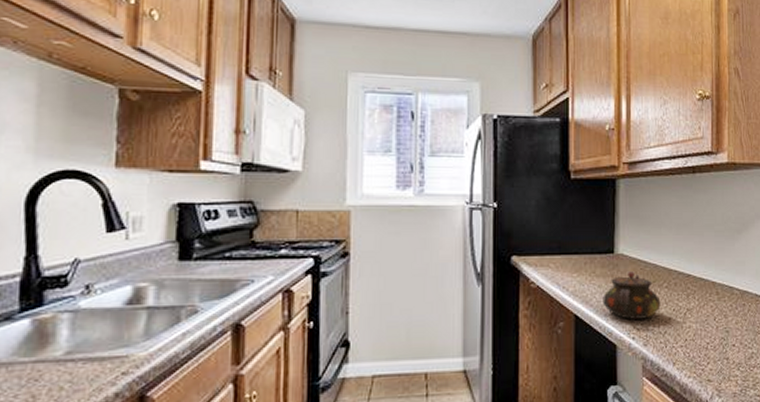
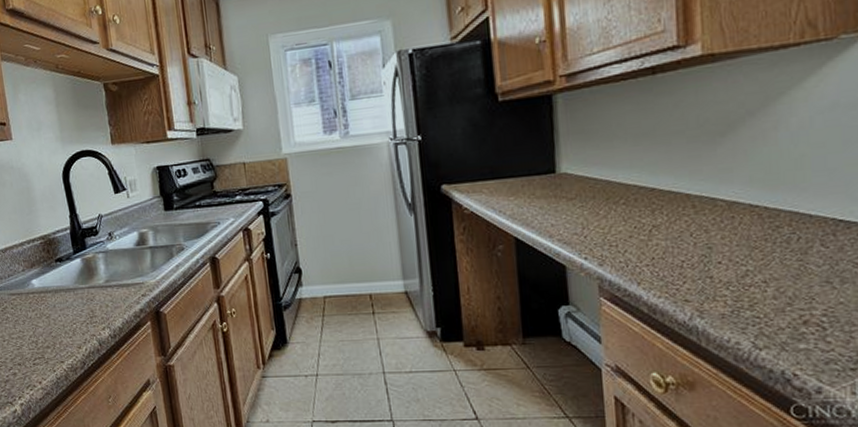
teapot: present [603,271,661,320] -> none [545,190,618,240]

